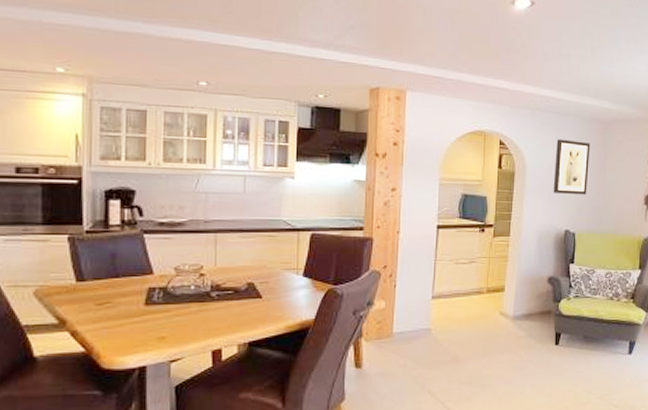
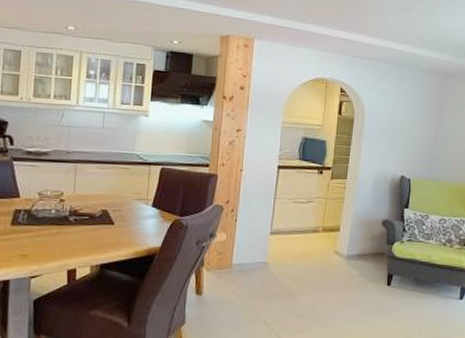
wall art: present [553,139,591,195] -> none [390,88,429,144]

